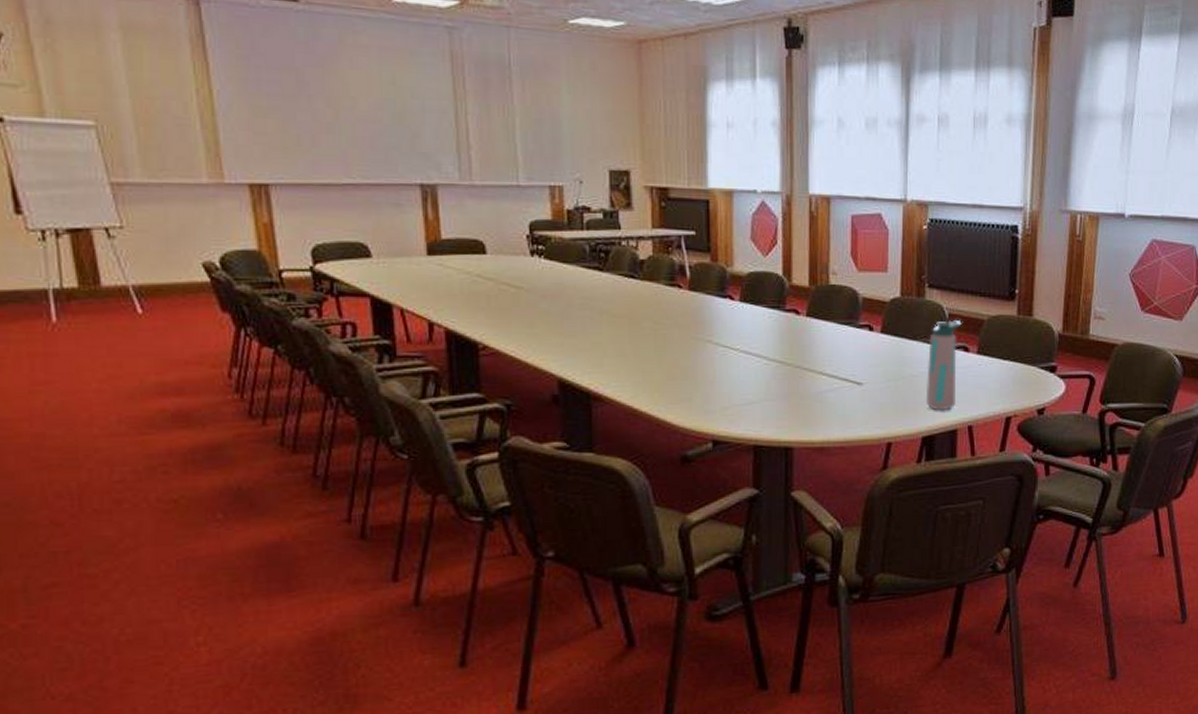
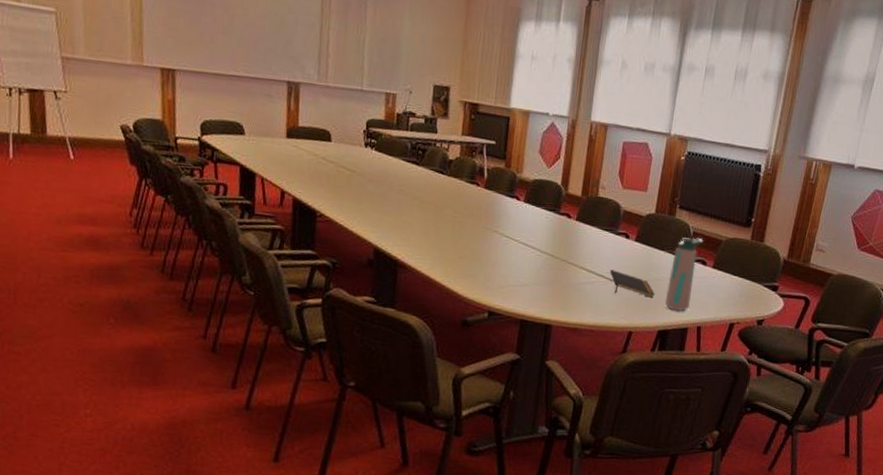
notepad: none [855,371,913,399] -> present [610,269,655,298]

